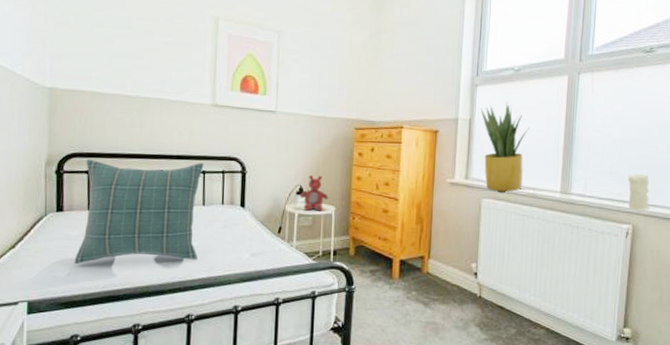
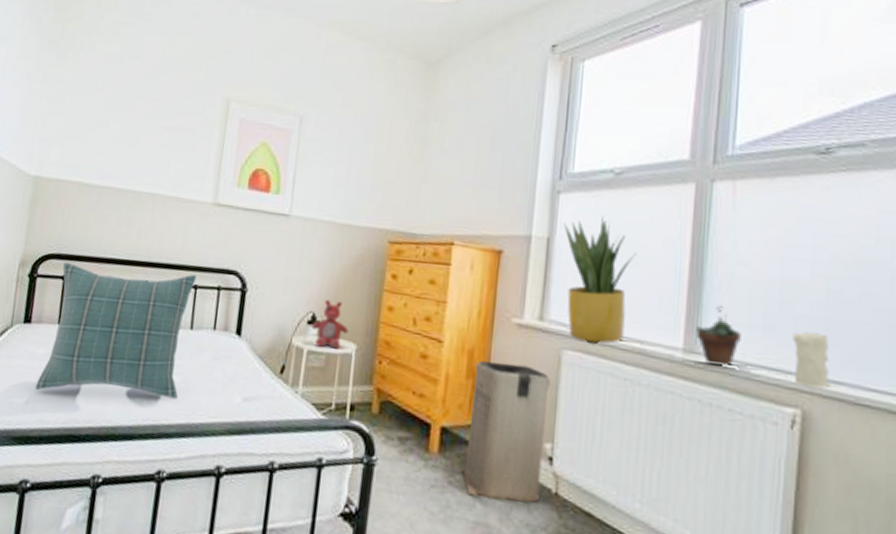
laundry basket: none [417,210,474,306] -> present [462,360,550,503]
succulent plant: none [568,161,597,201] -> present [696,306,741,367]

